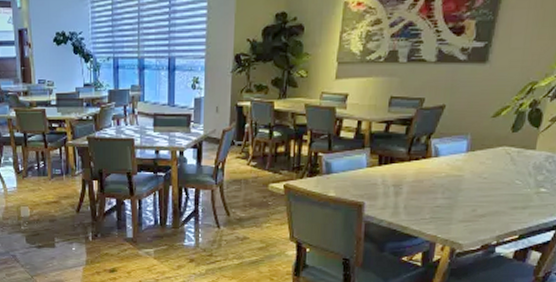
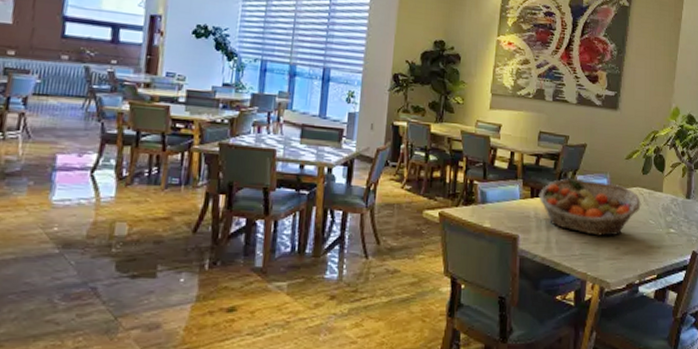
fruit basket: none [387,143,507,199] -> present [538,178,641,236]

